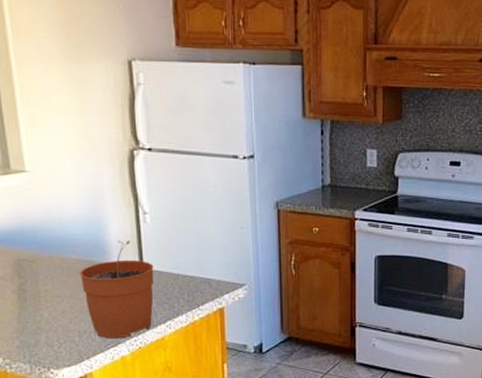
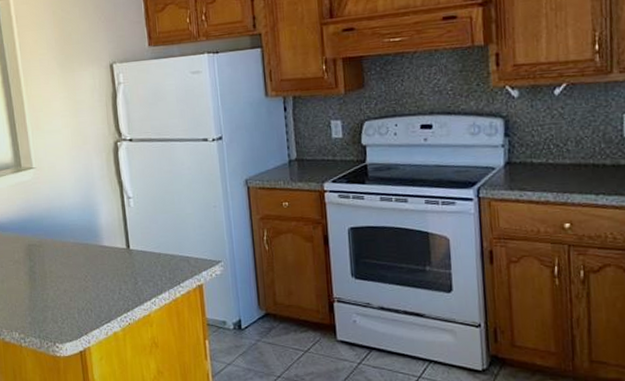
plant pot: present [79,239,154,339] -> none [77,223,140,315]

